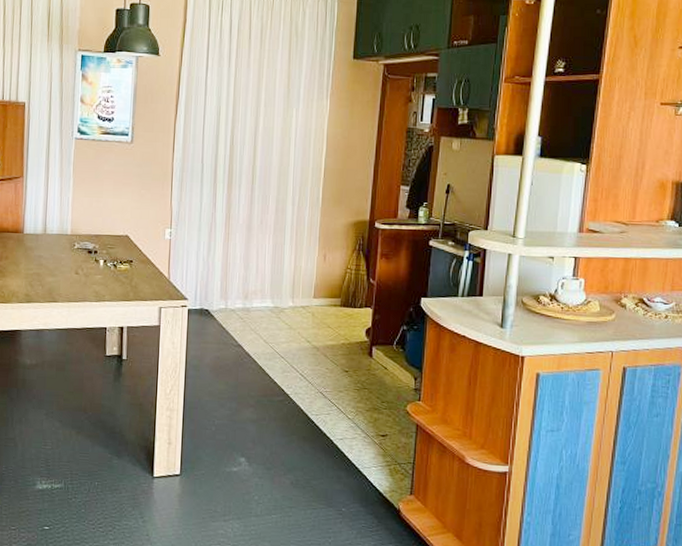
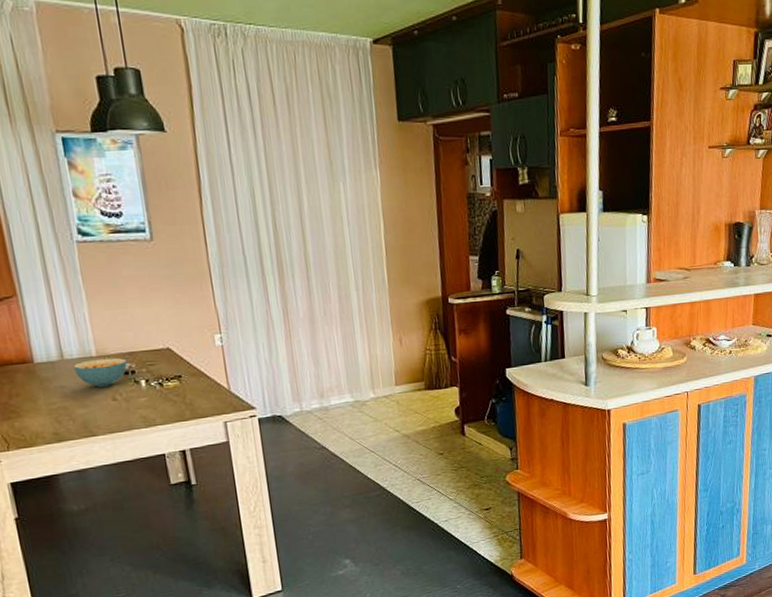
cereal bowl: none [51,237,92,261] -> present [73,357,127,387]

